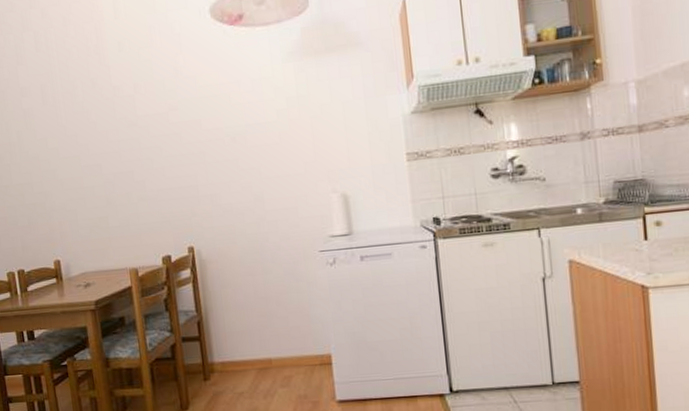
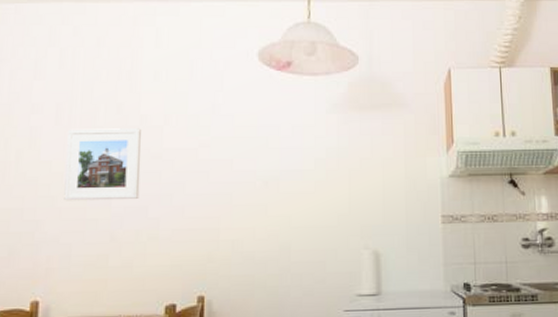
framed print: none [55,99,125,173] -> present [64,128,142,201]

